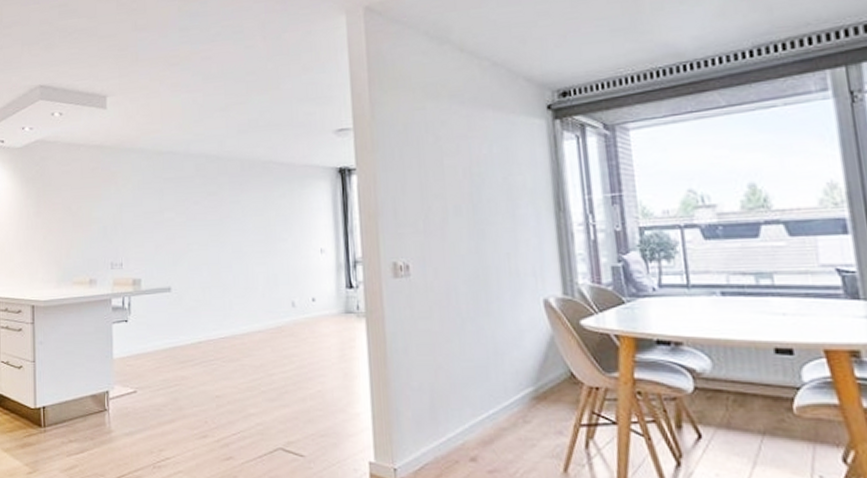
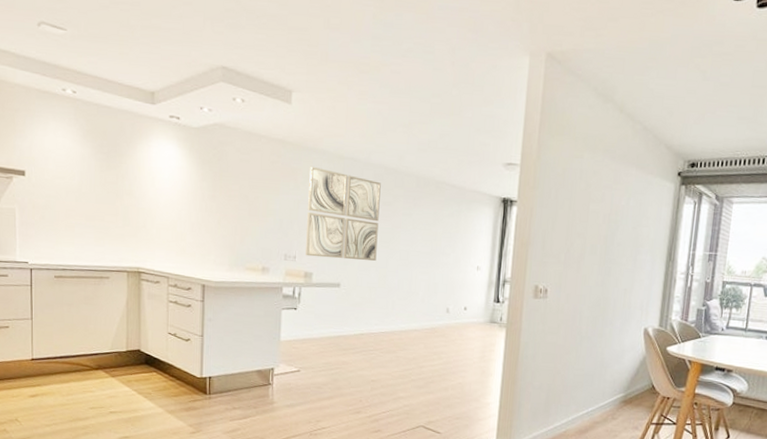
wall art: none [128,166,207,262] -> present [305,166,381,261]

